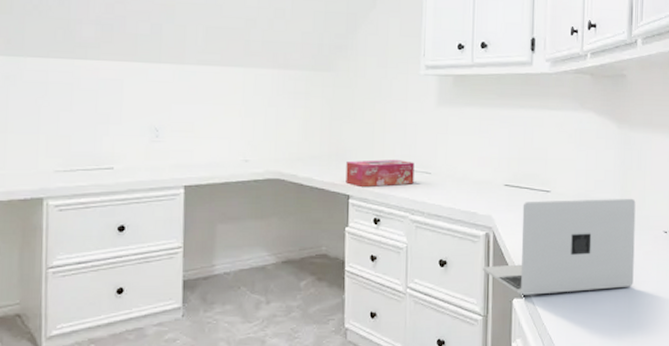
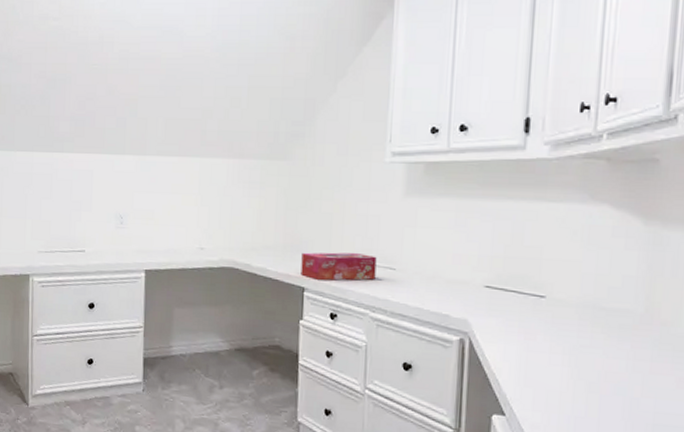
laptop: present [483,198,636,295] -> none [455,306,668,419]

